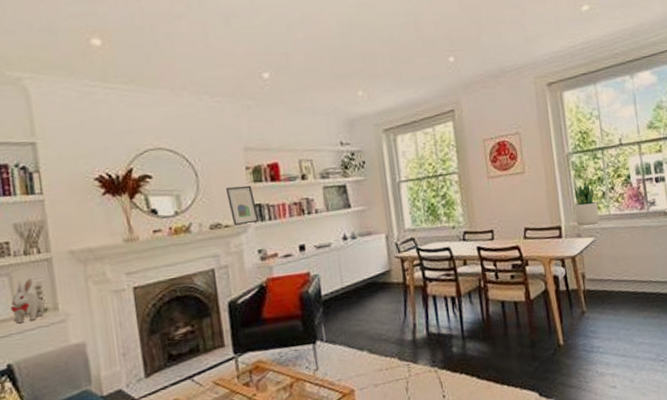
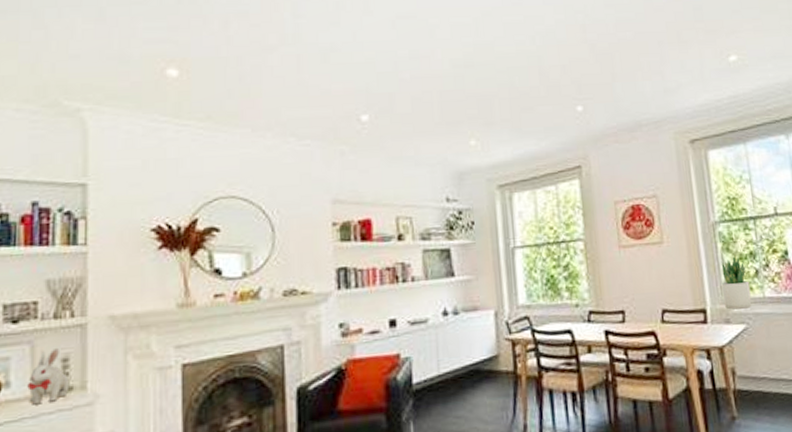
picture frame: present [225,185,259,226] -> none [306,244,343,293]

